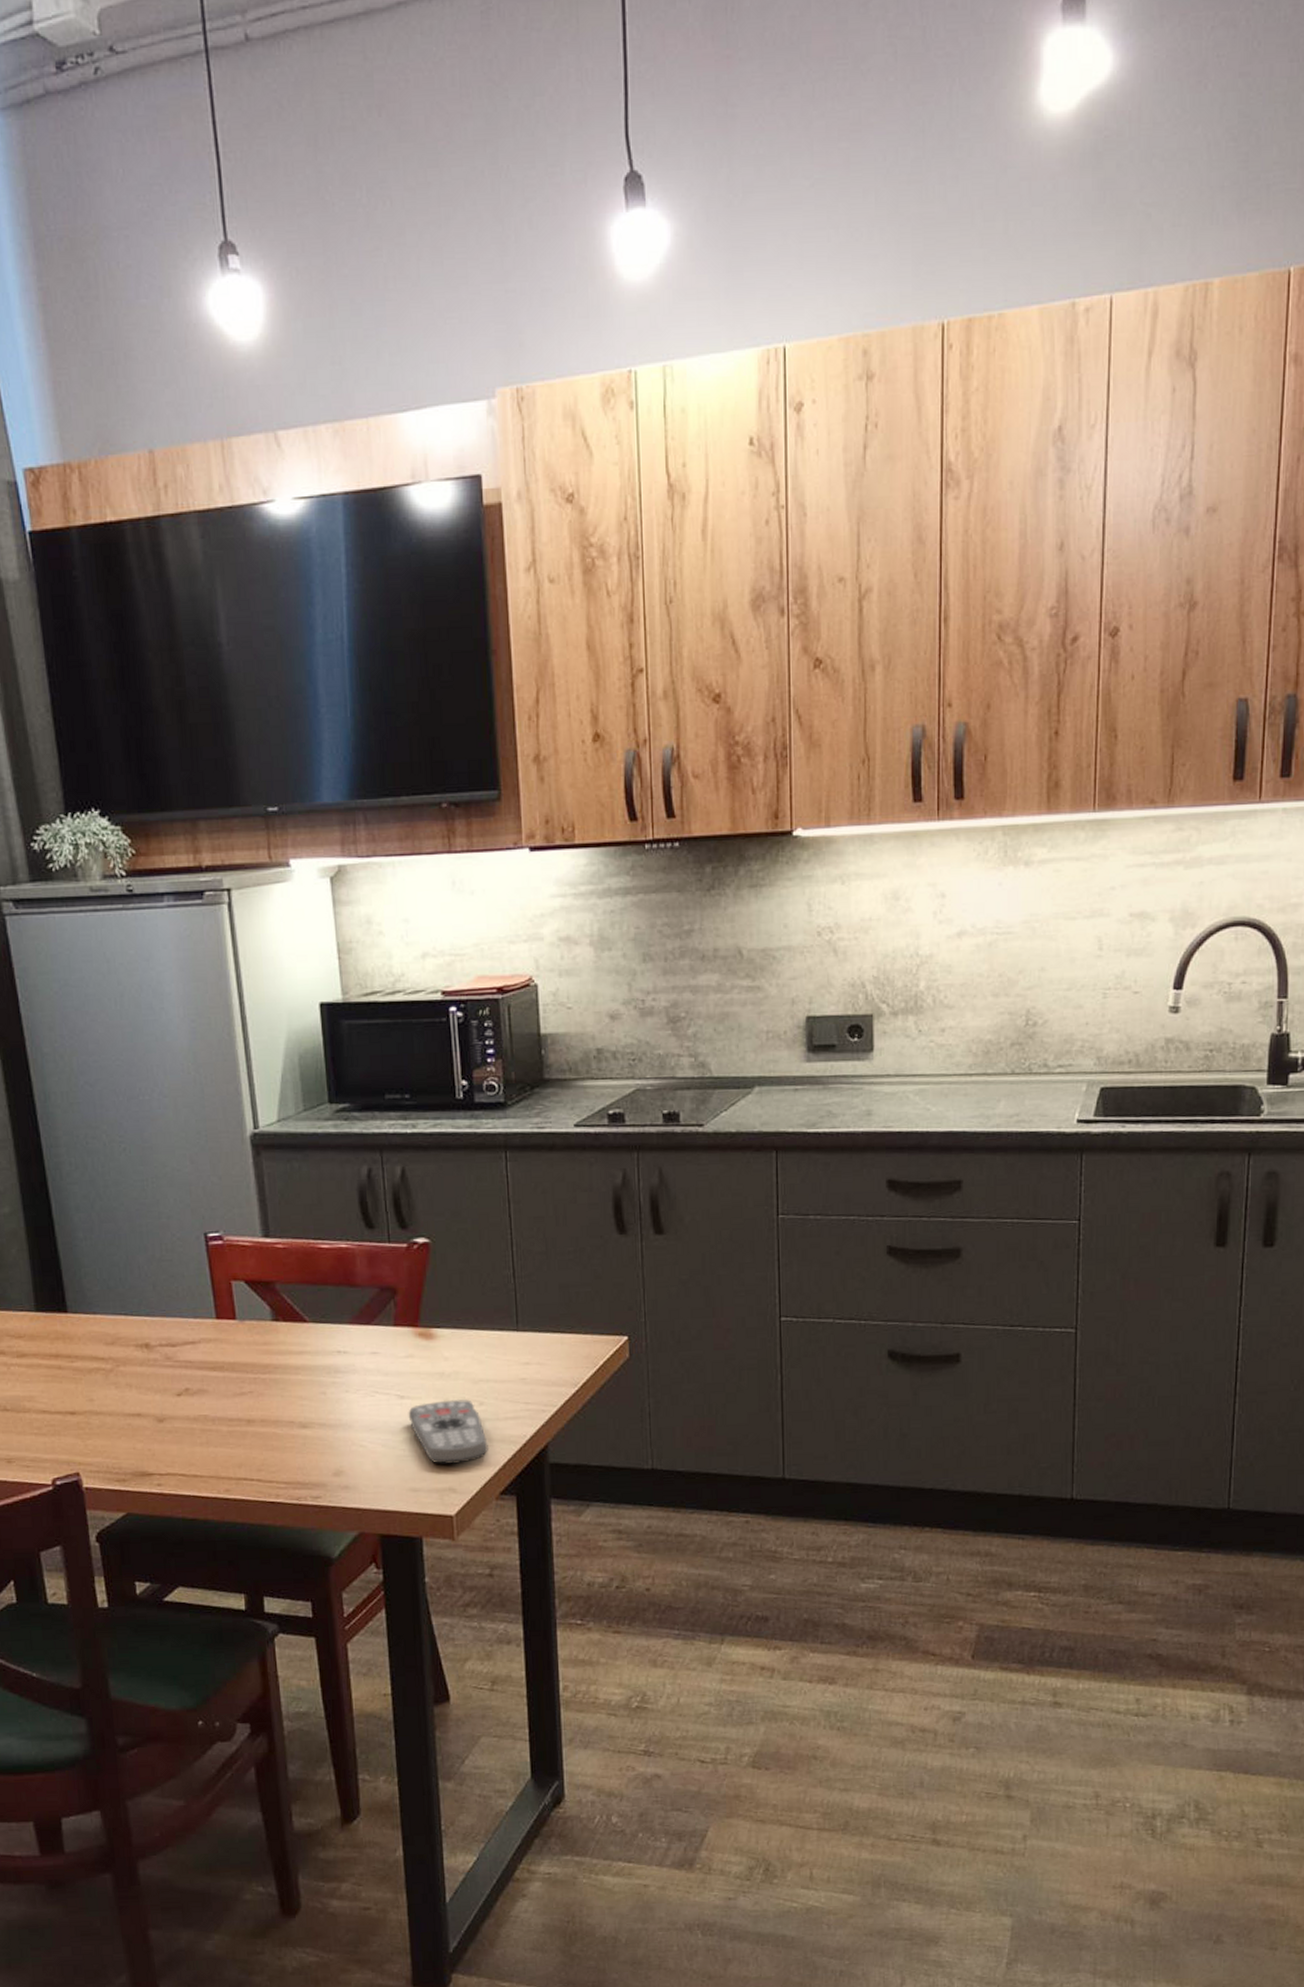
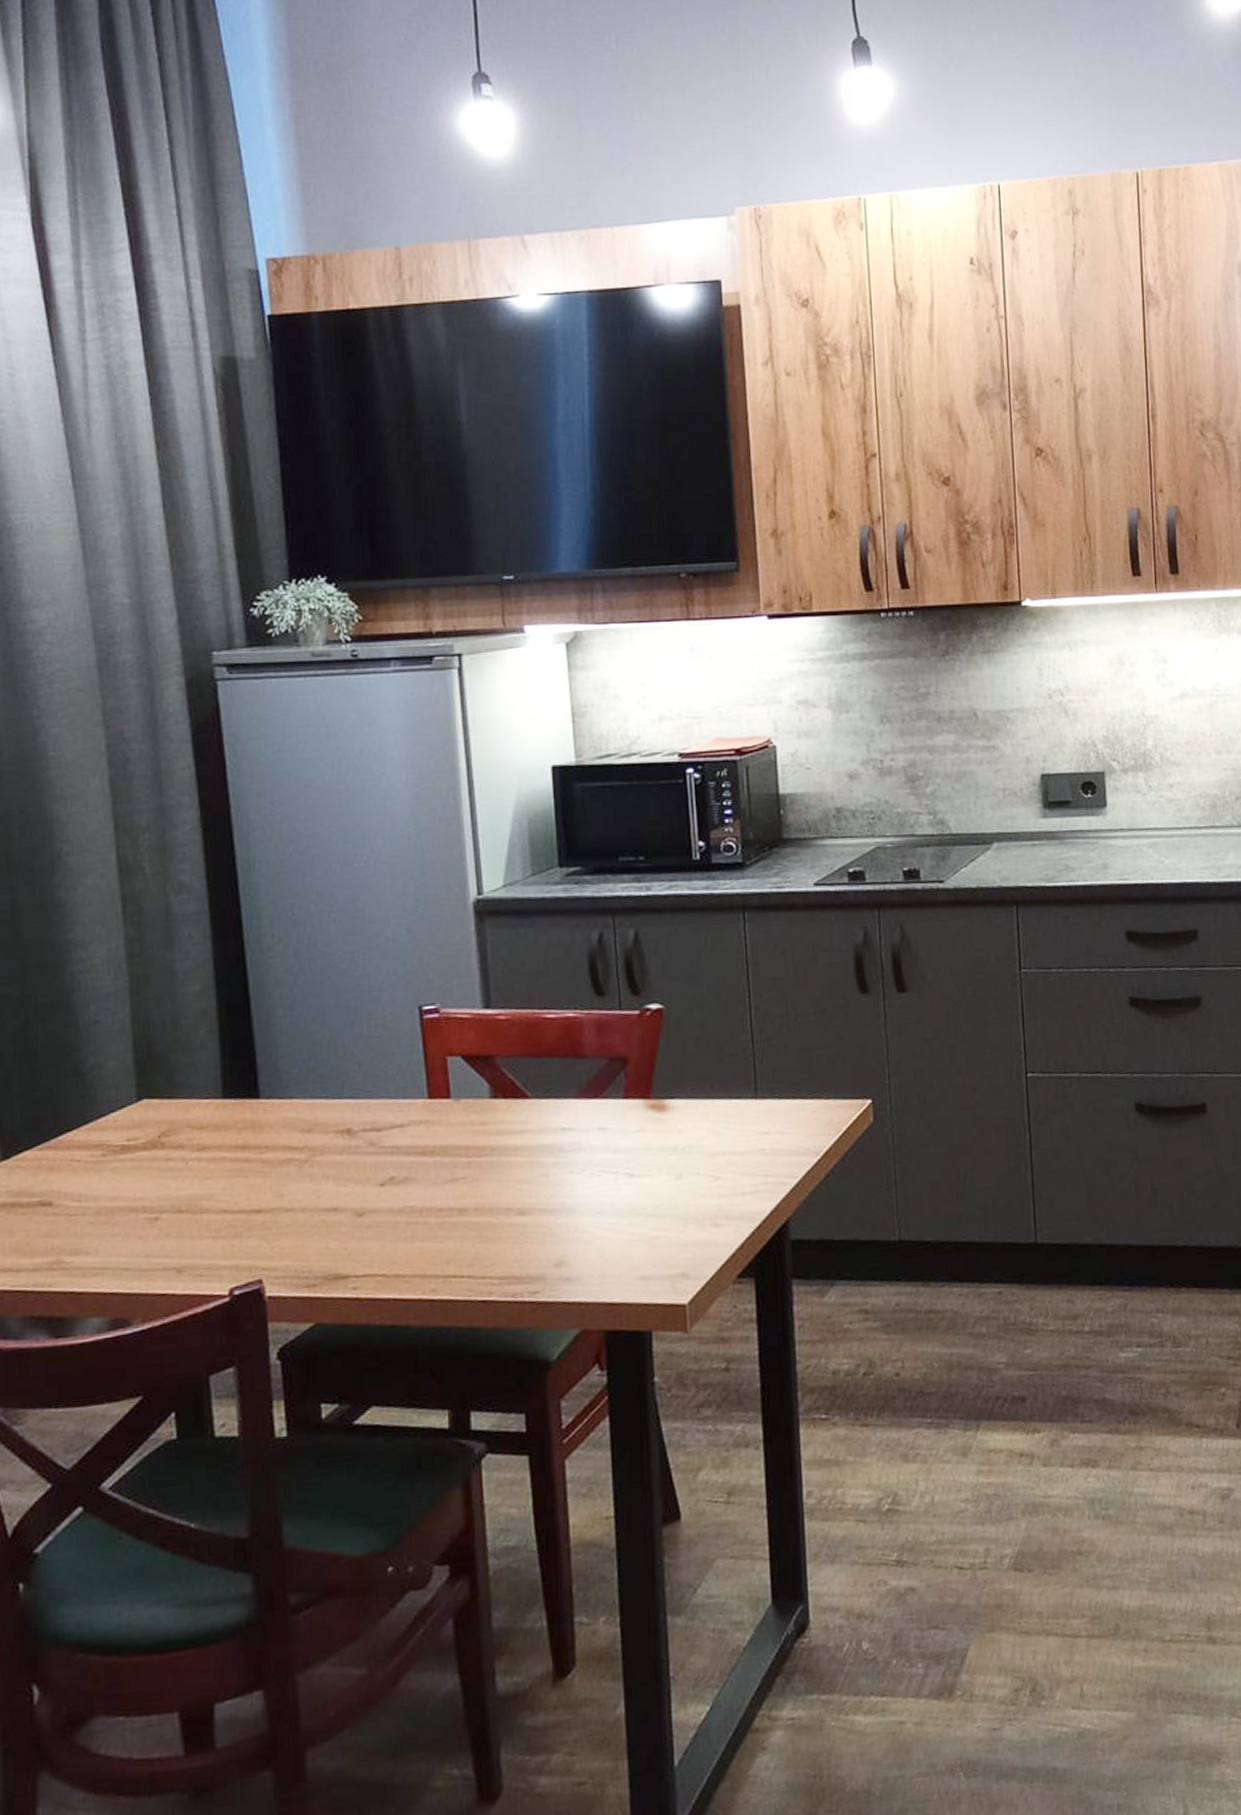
remote control: present [408,1399,490,1465] -> none [638,1175,726,1248]

